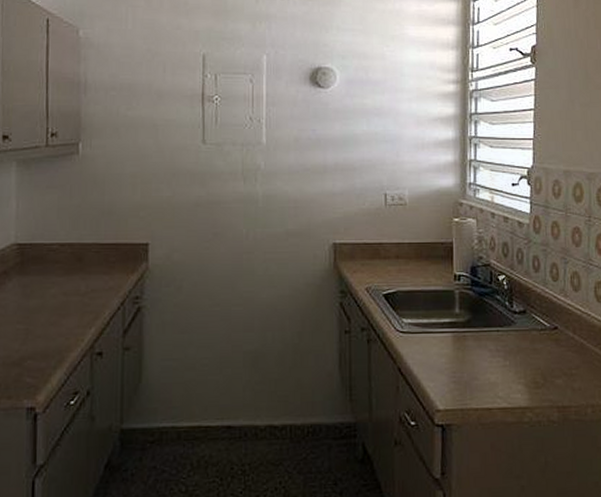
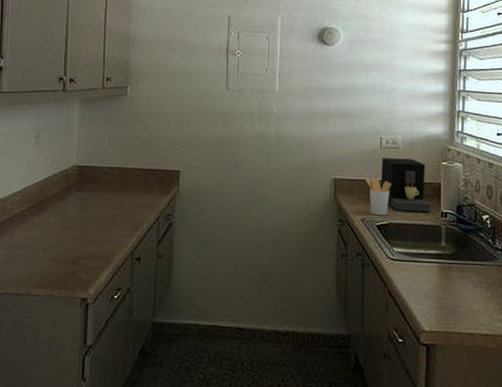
utensil holder: none [368,239,398,284] -> present [365,176,391,216]
coffee maker: none [386,216,443,276] -> present [380,158,431,212]

